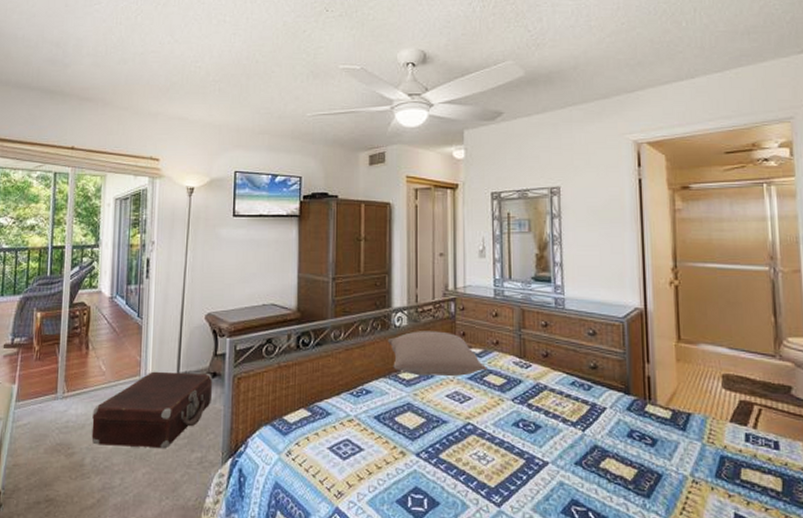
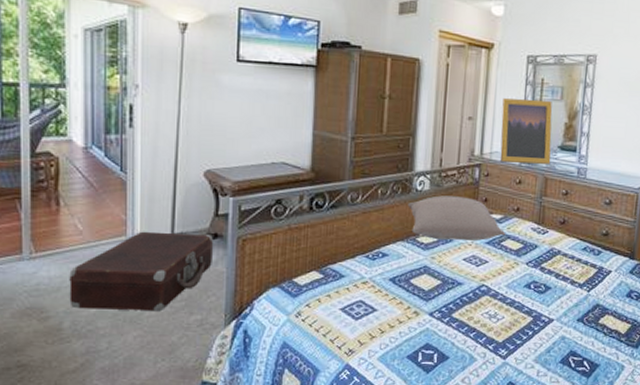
picture frame: none [472,234,526,296] -> present [500,98,553,164]

